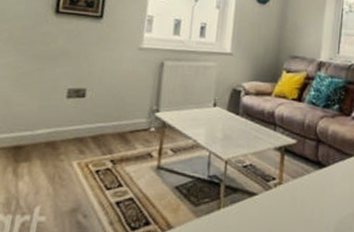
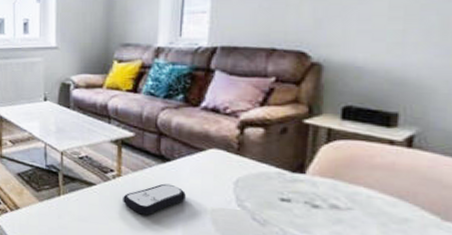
remote control: none [282,189,337,223] -> present [123,183,186,215]

